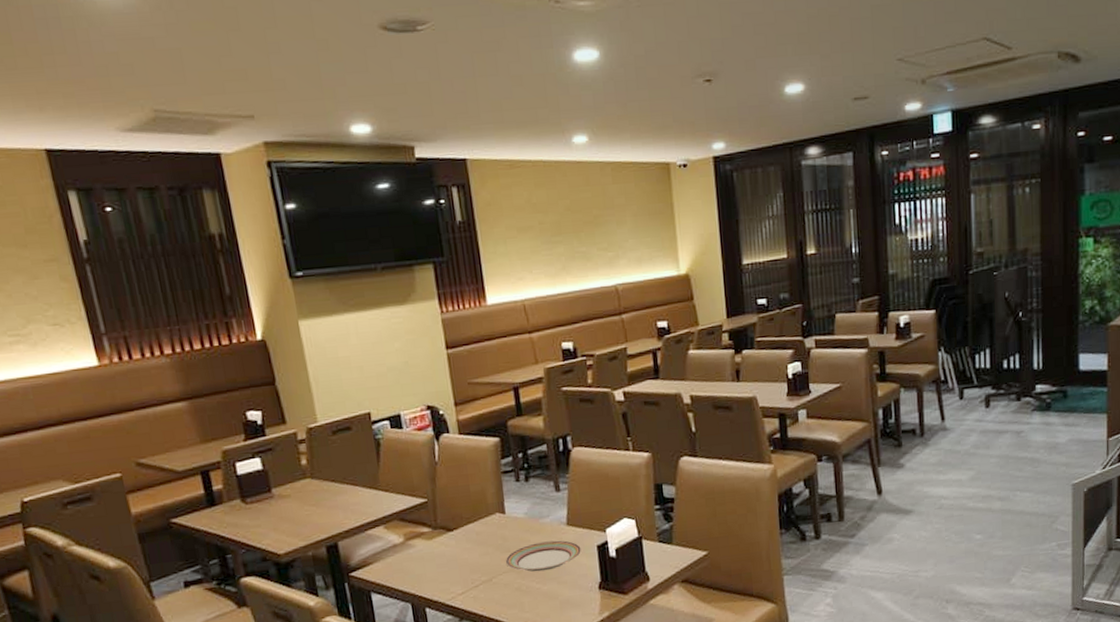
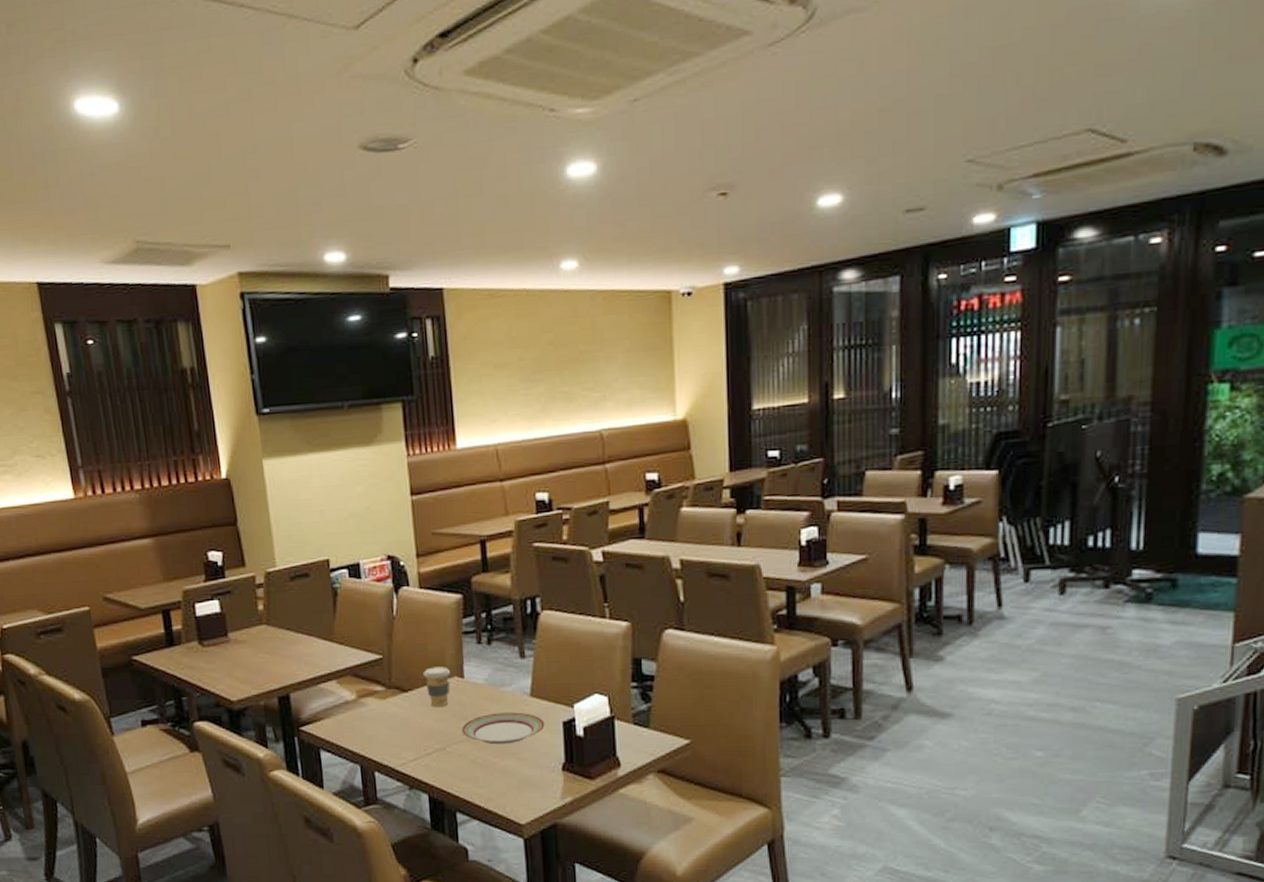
coffee cup: none [466,505,493,543] -> present [422,666,451,708]

